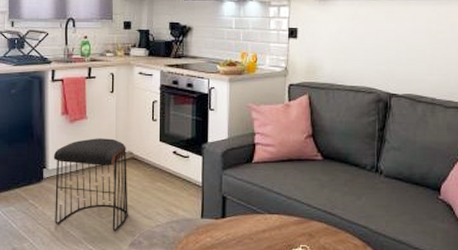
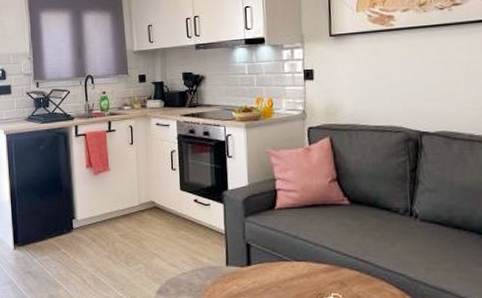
stool: present [53,138,128,232] -> none [81,189,154,279]

